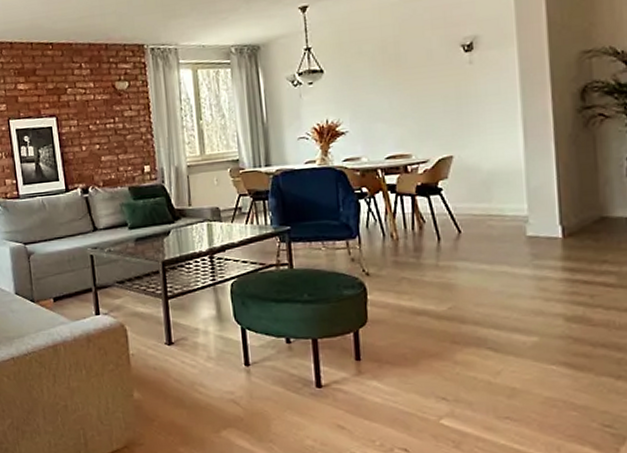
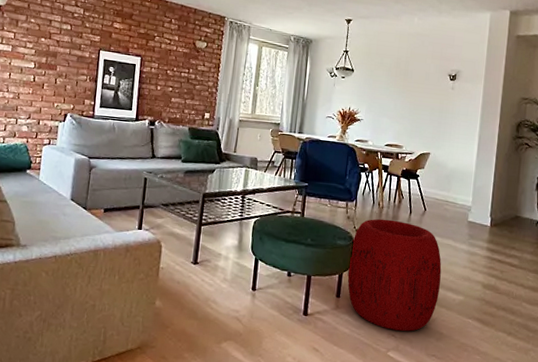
pouf: none [363,252,501,392] -> present [347,218,442,331]

